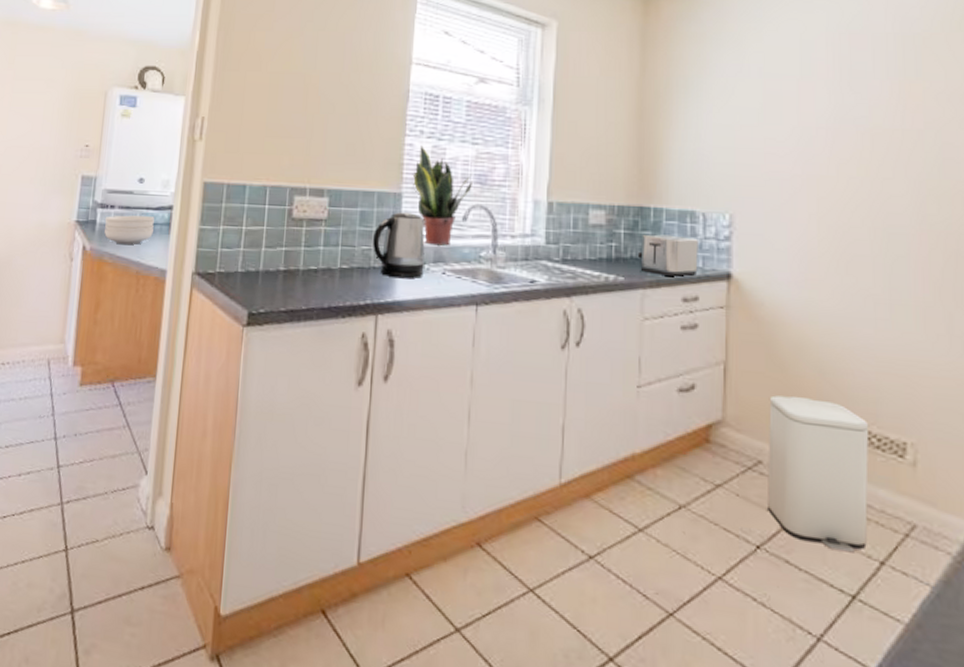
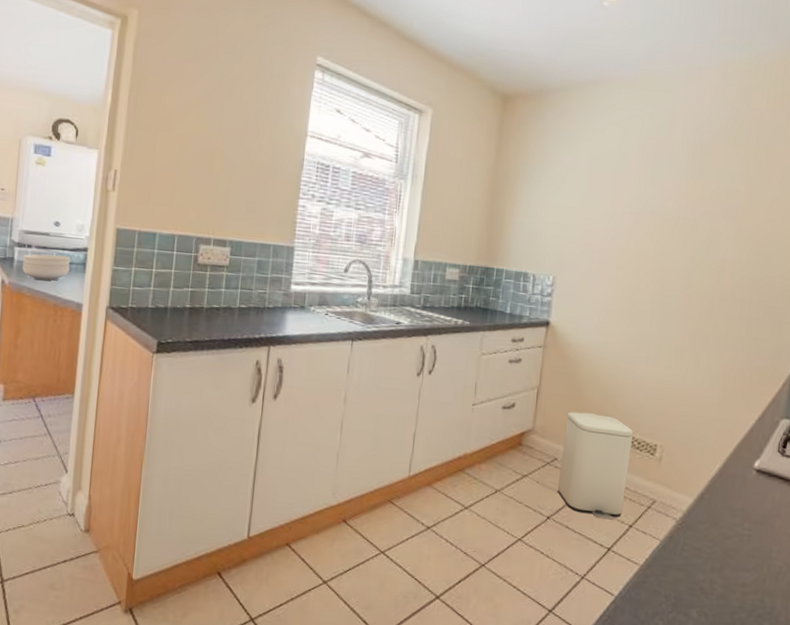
kettle: present [372,212,426,279] -> none [267,263,314,318]
potted plant: present [412,145,473,246] -> none [303,207,355,292]
toaster: present [637,234,700,278] -> none [481,289,529,323]

